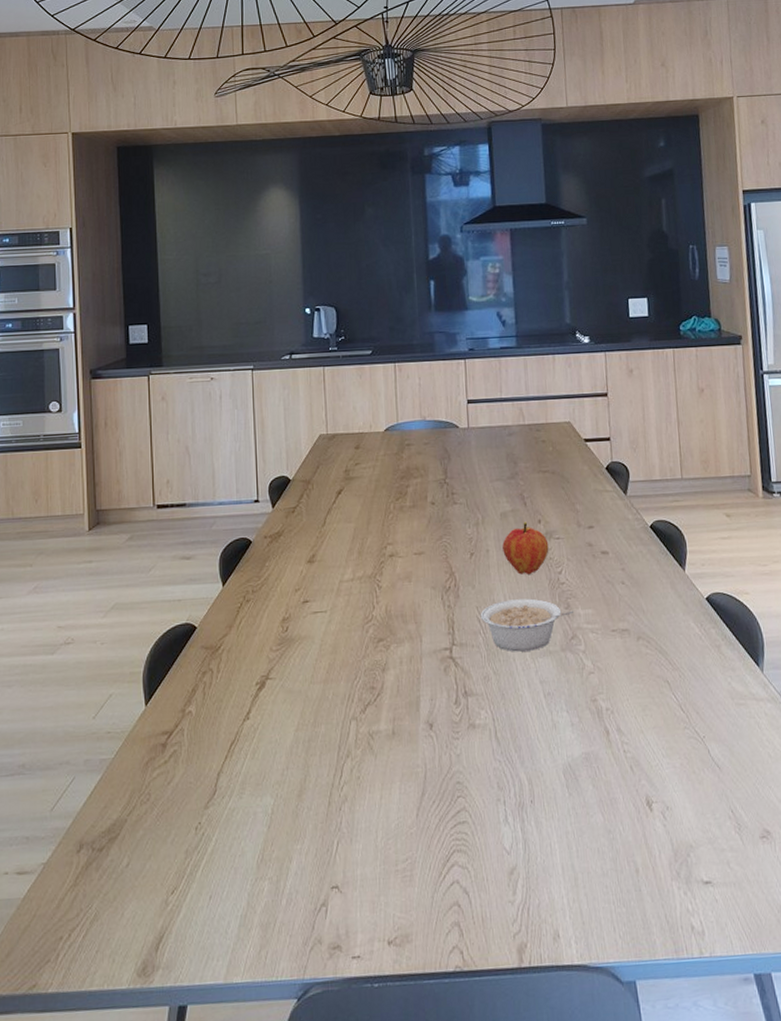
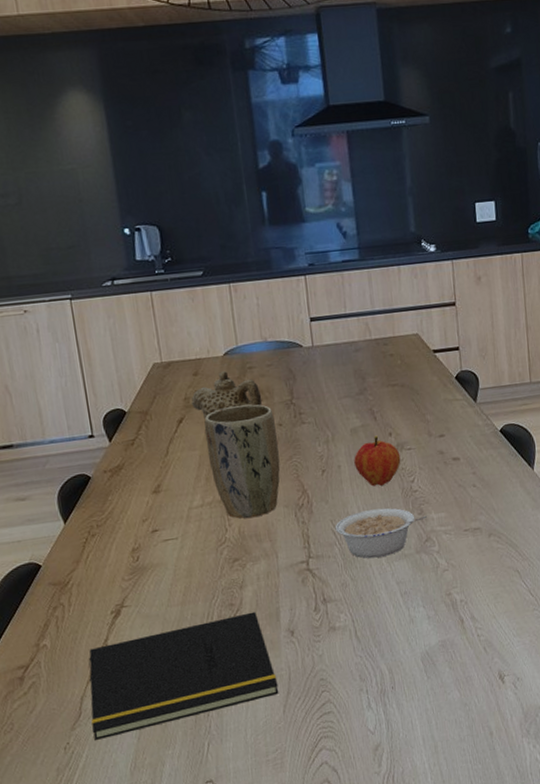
notepad: none [225,698,414,823] -> present [88,611,279,740]
teapot: none [350,447,418,492] -> present [191,371,263,419]
plant pot: none [361,481,430,597] -> present [204,404,281,519]

